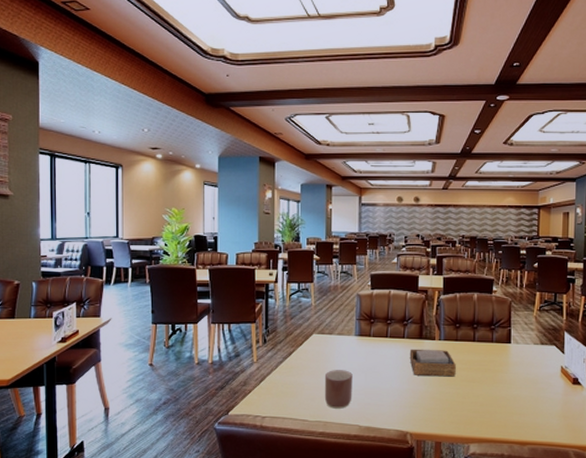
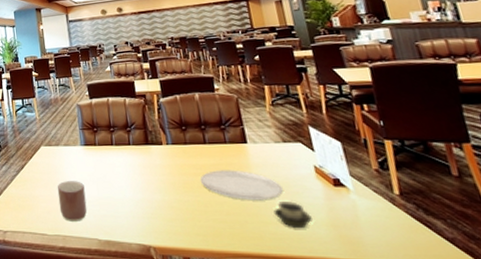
napkin holder: present [409,349,456,377] -> none [137,154,192,184]
plate: none [463,366,531,394] -> present [200,170,283,201]
cup: none [520,396,549,418] -> present [273,201,313,227]

